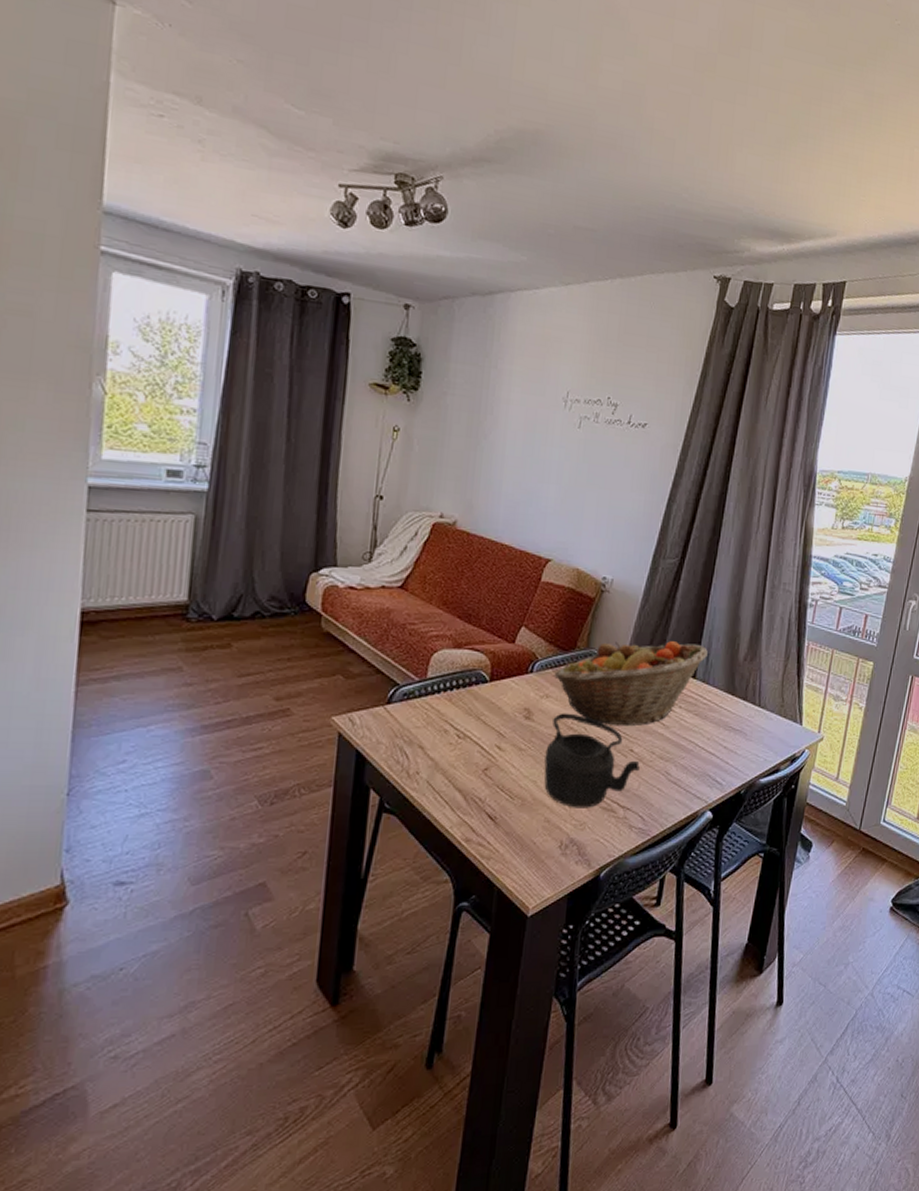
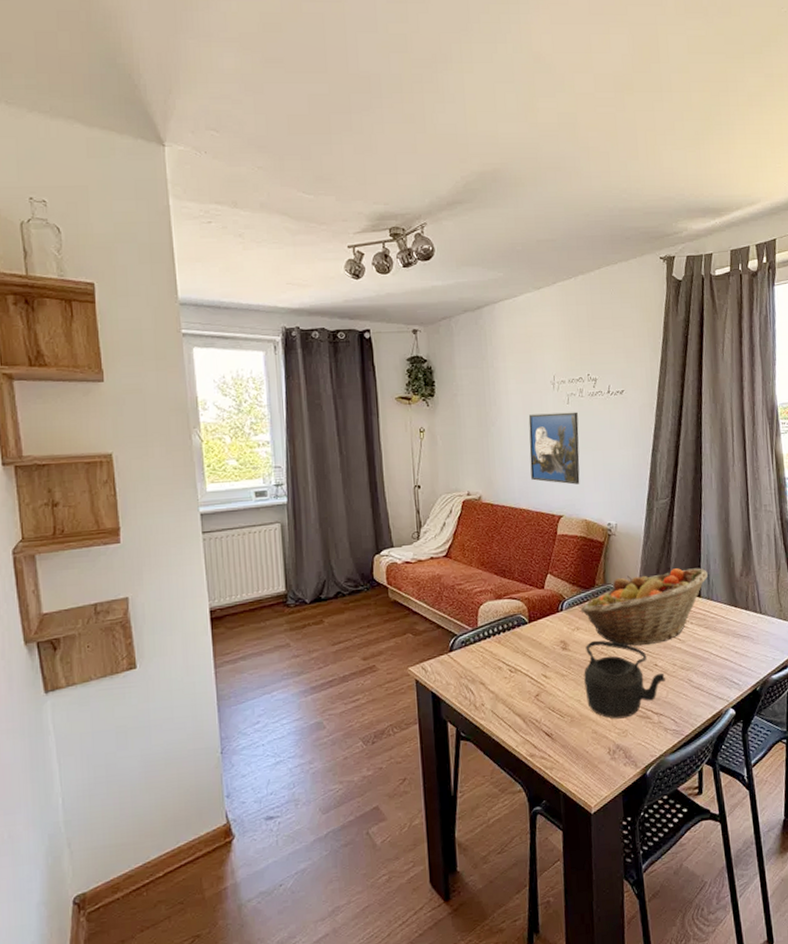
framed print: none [521,433,589,526] -> present [528,412,580,485]

